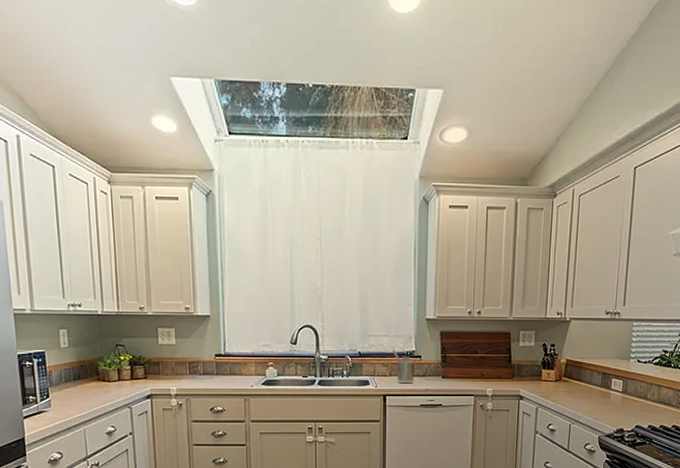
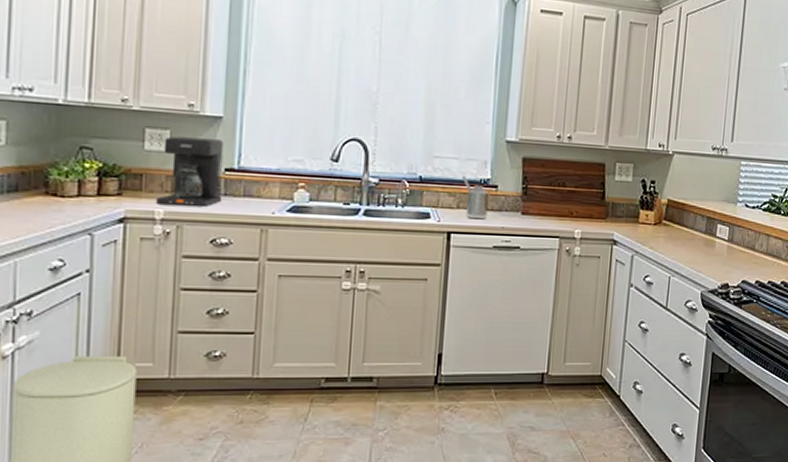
coffee maker: none [170,333,216,385] -> present [155,136,224,208]

